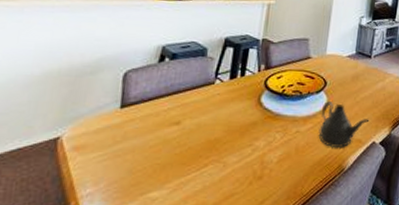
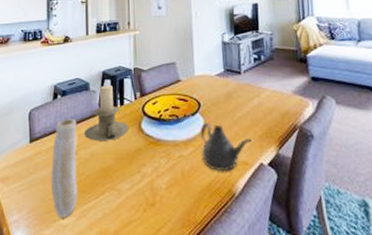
vase: none [142,84,186,192] -> present [51,118,77,219]
candle holder: none [193,52,248,112] -> present [85,84,130,141]

